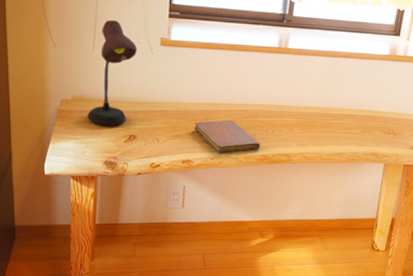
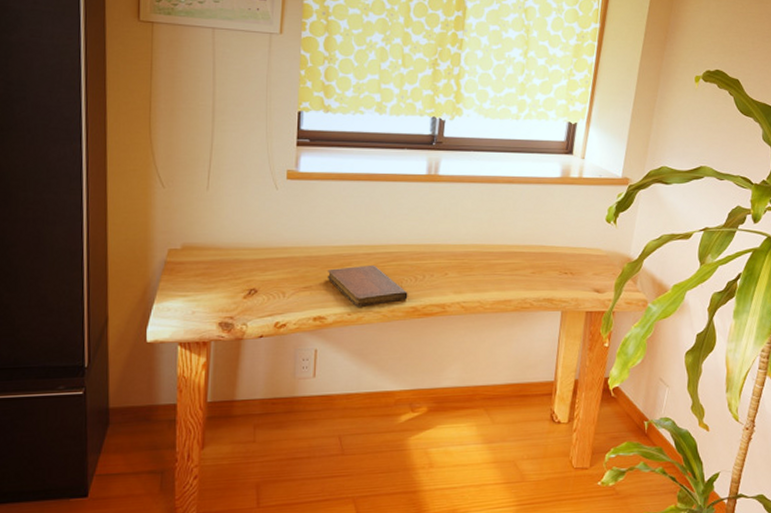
desk lamp: present [87,20,138,126] -> none [199,152,260,279]

